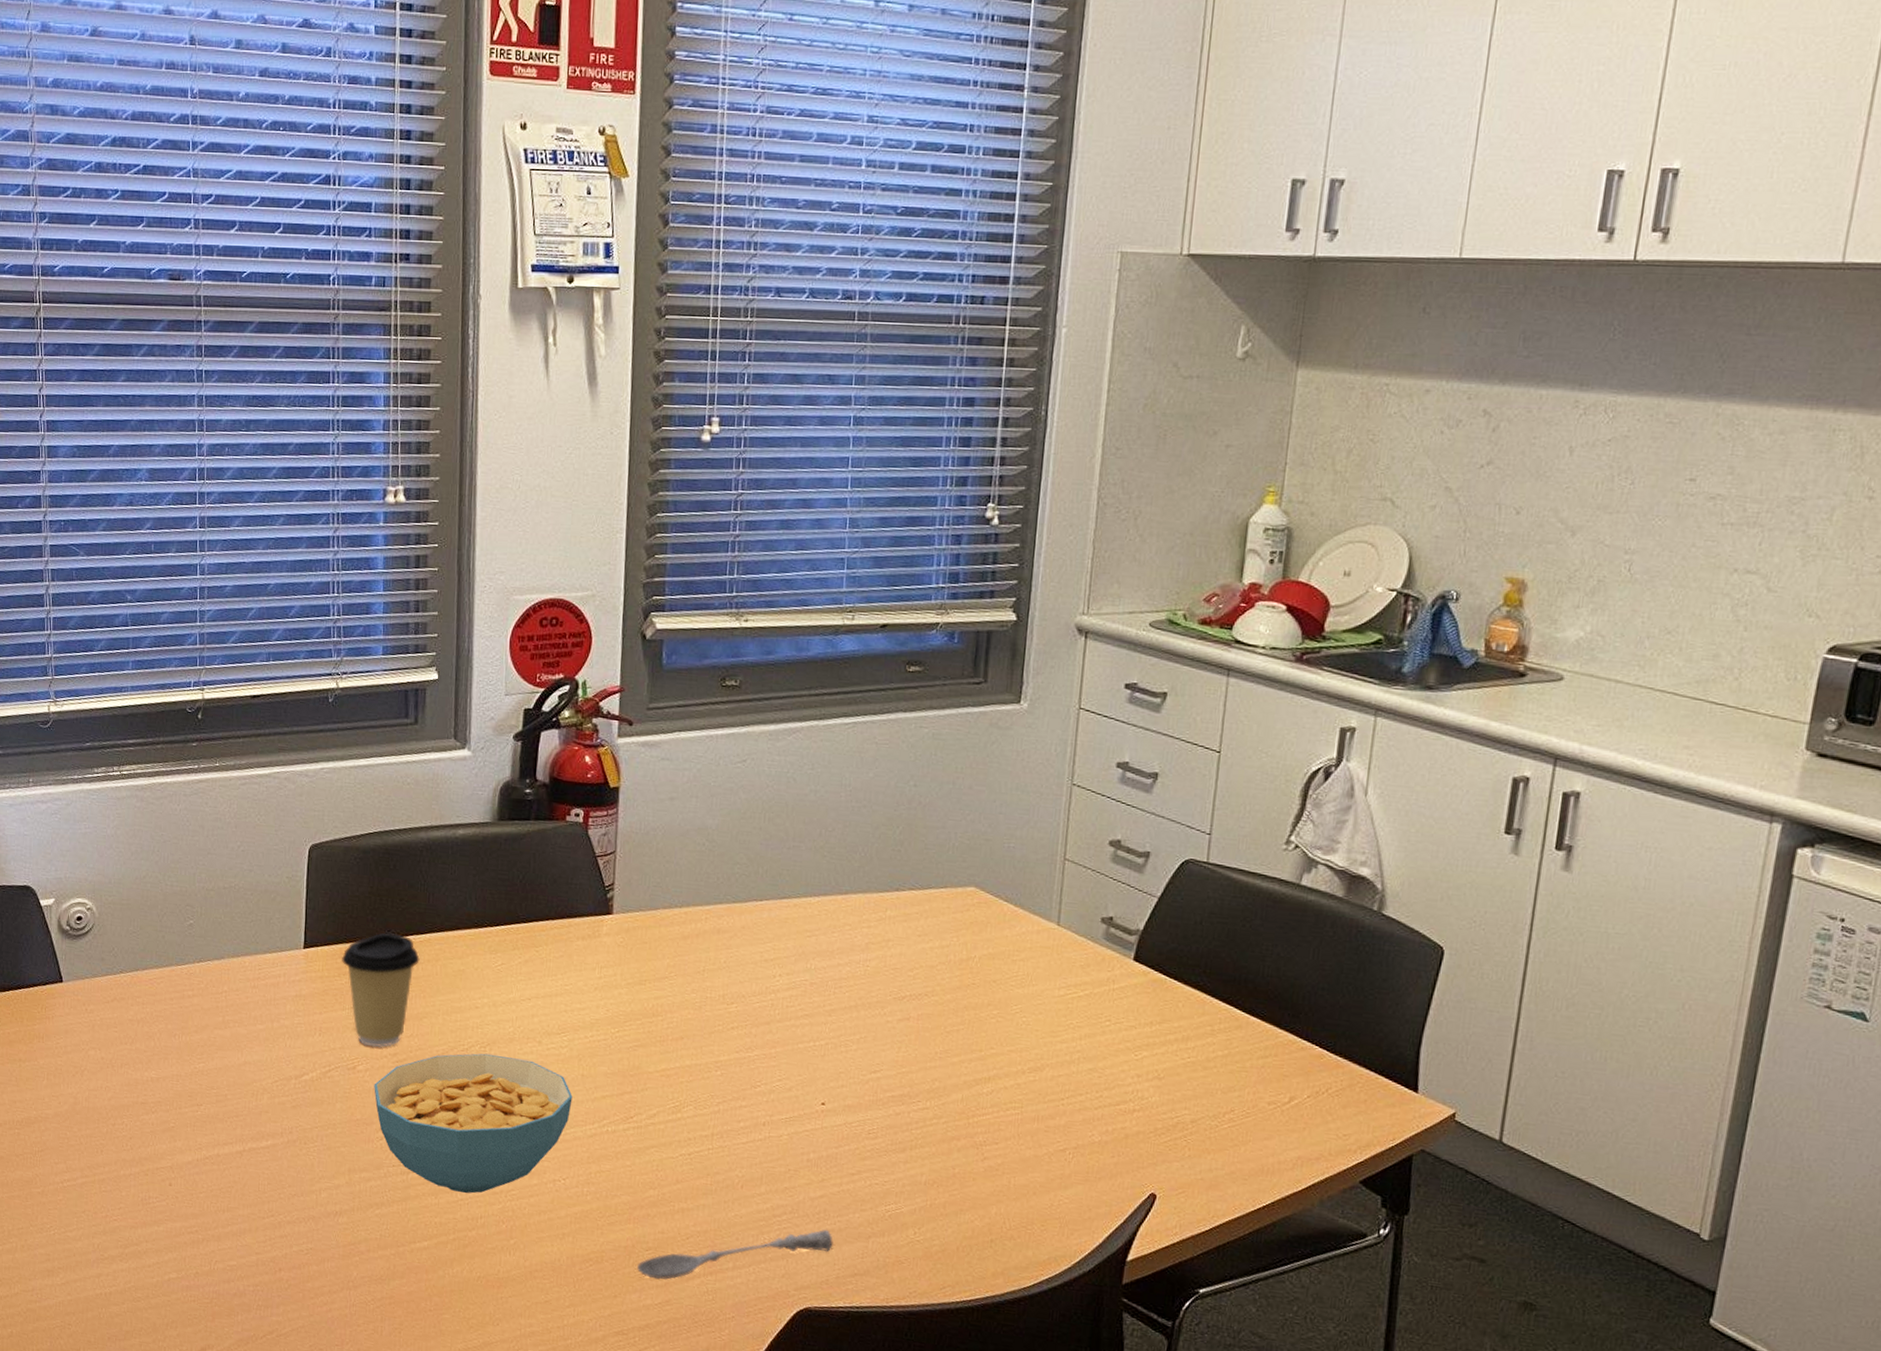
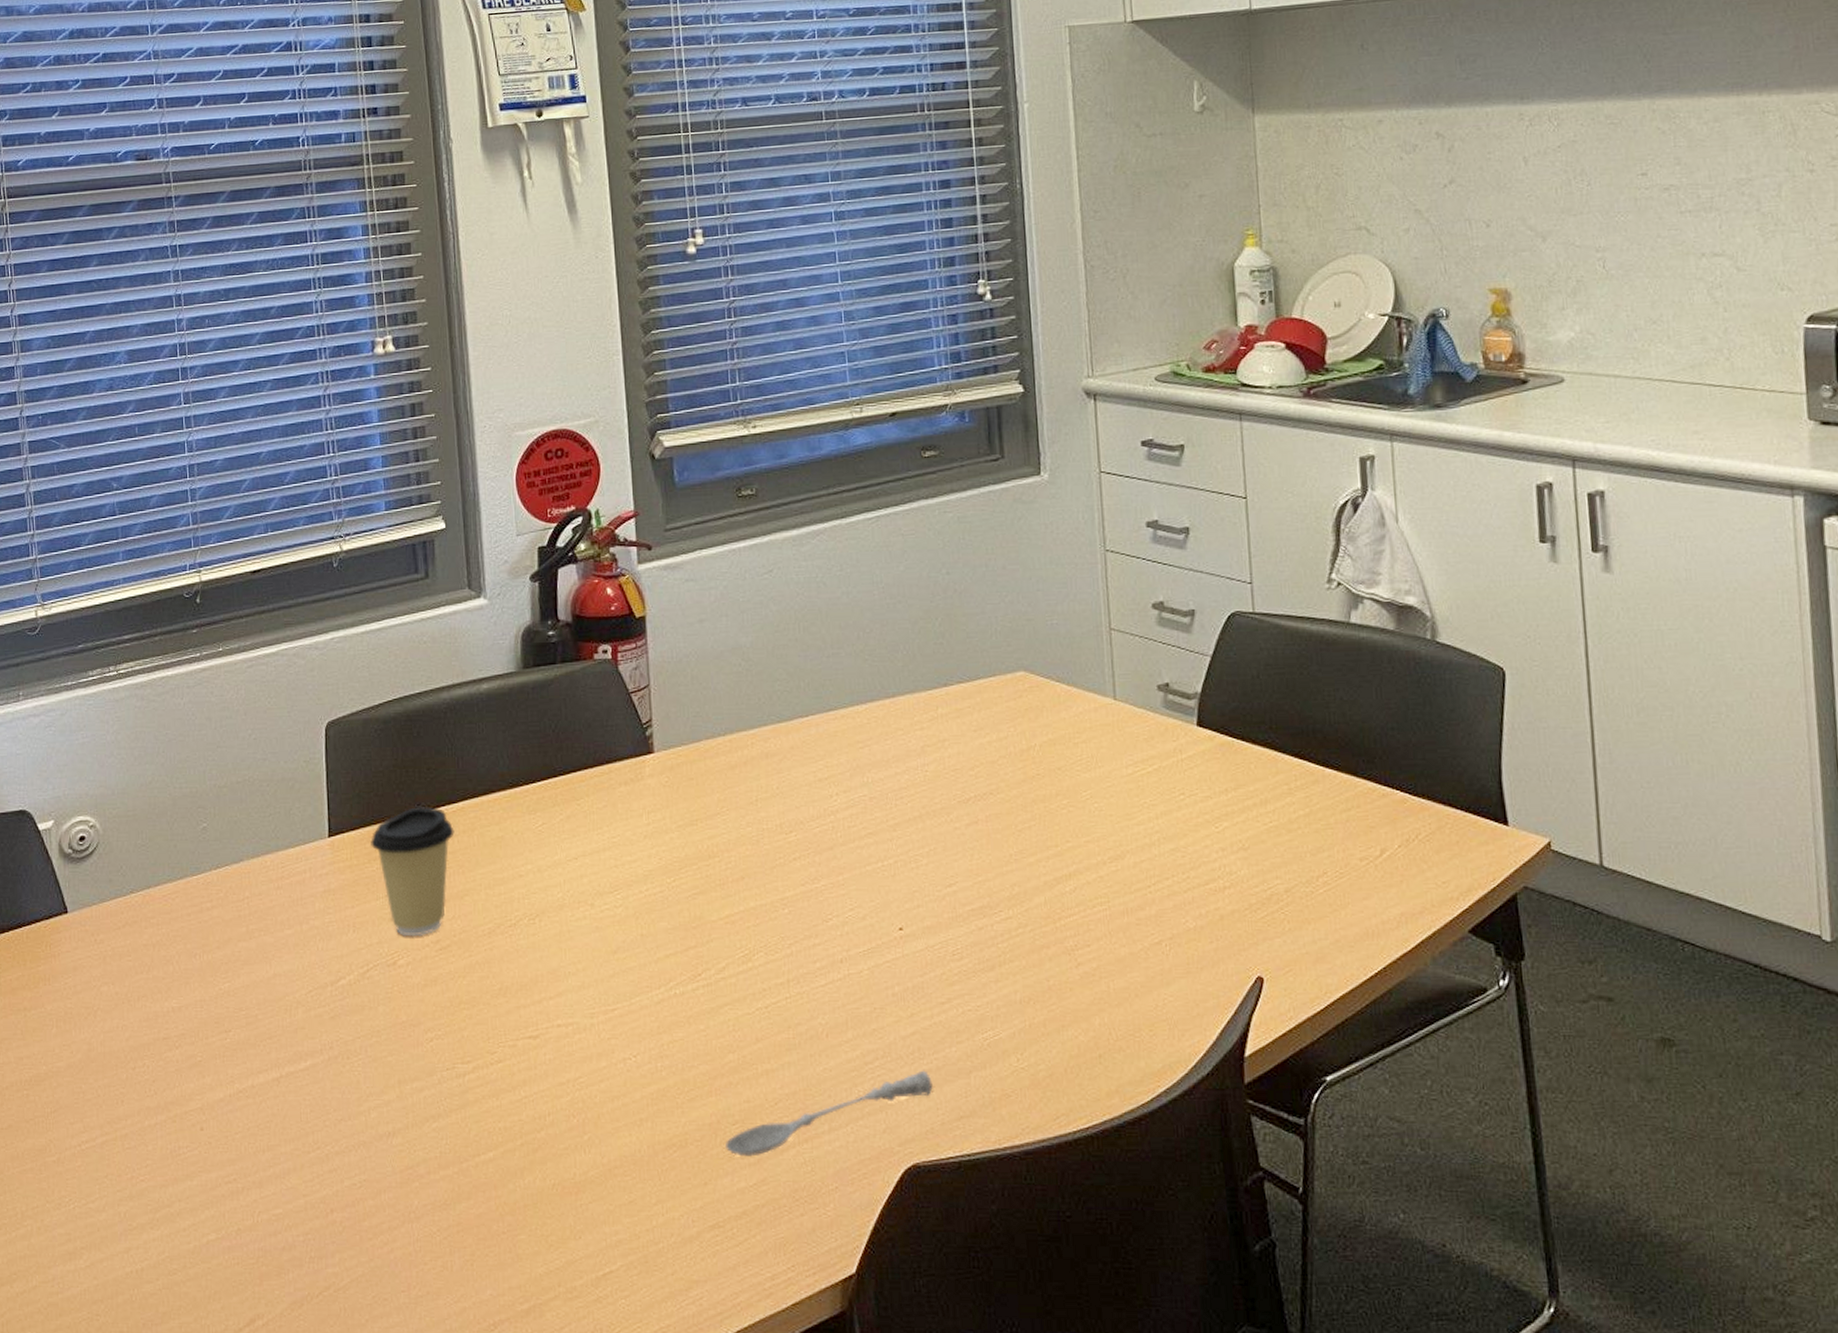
cereal bowl: present [374,1053,573,1194] -> none [418,926,634,1088]

